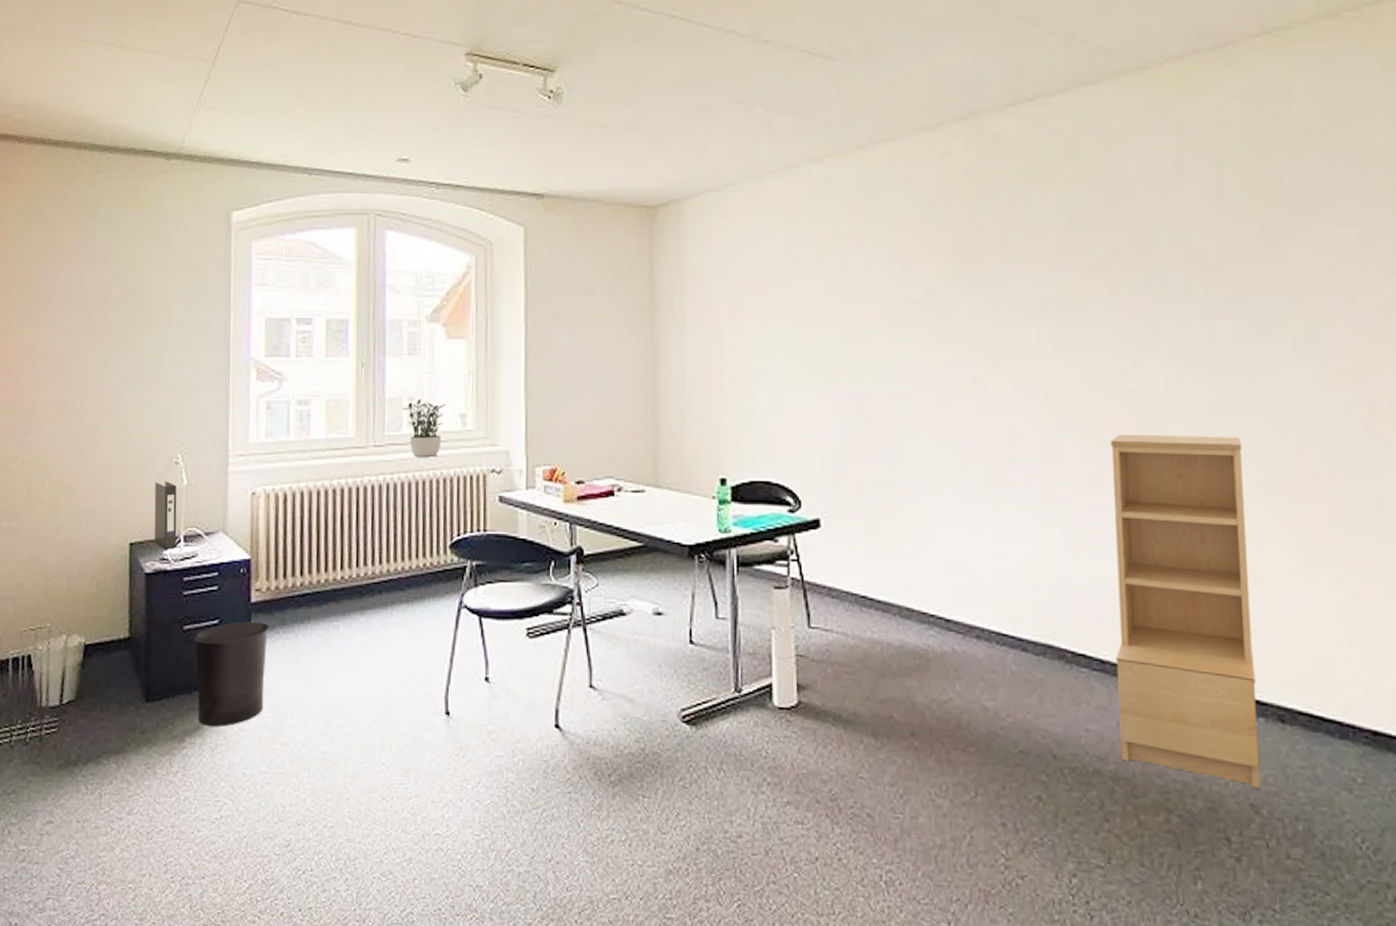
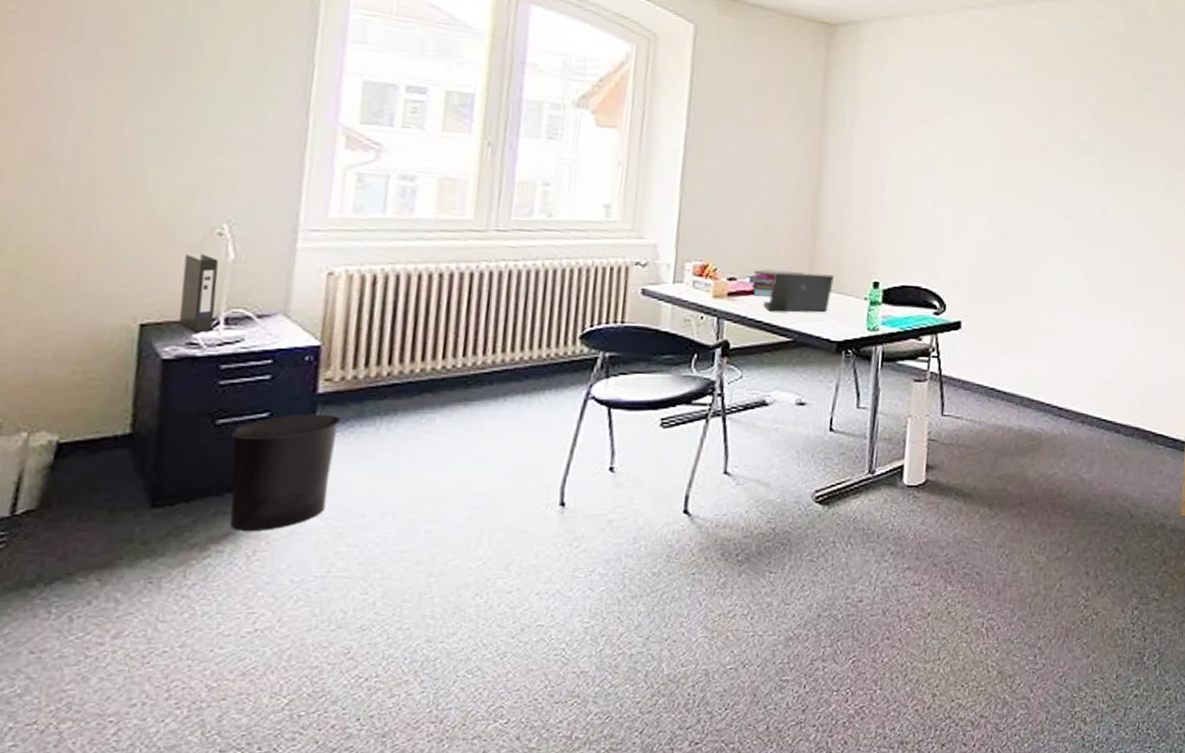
potted plant: present [402,399,447,457] -> none [535,185,589,246]
books: none [595,470,650,499] -> present [748,269,805,297]
laptop: none [612,472,679,515] -> present [763,273,834,313]

